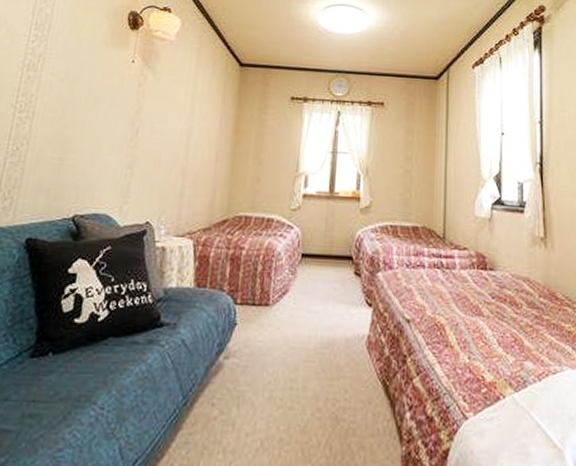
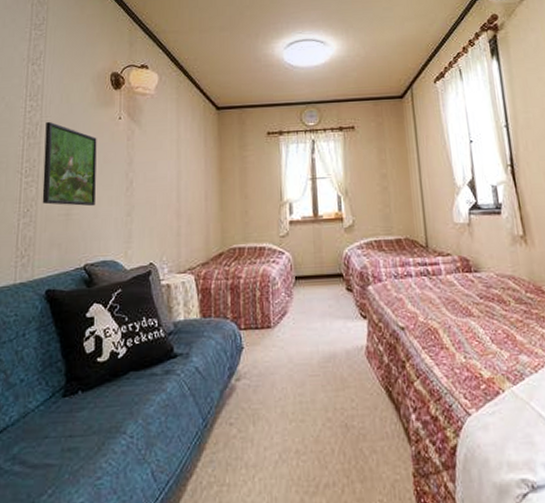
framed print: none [34,54,105,153] -> present [42,121,97,207]

